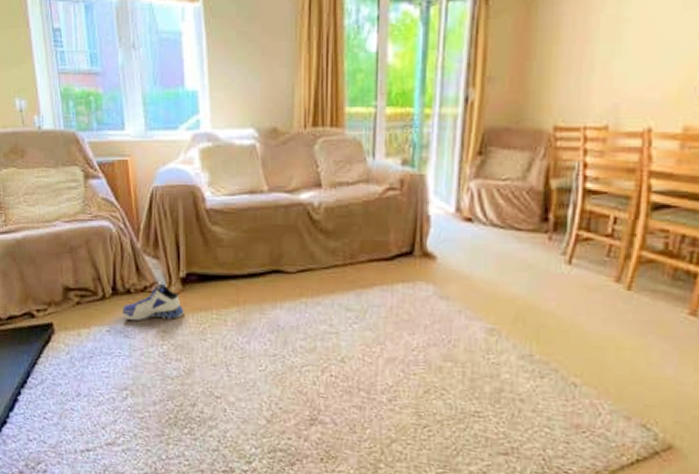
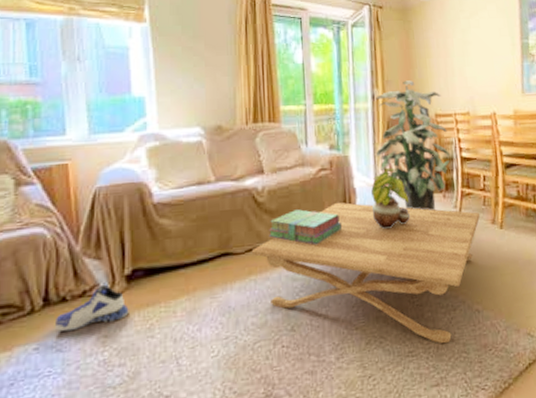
coffee table: none [304,229,600,413] -> present [252,202,481,344]
stack of books: none [322,233,409,276] -> present [268,209,343,246]
potted plant: none [448,194,500,270] -> present [371,167,411,230]
indoor plant: none [462,77,569,256] -> present [376,80,451,211]

